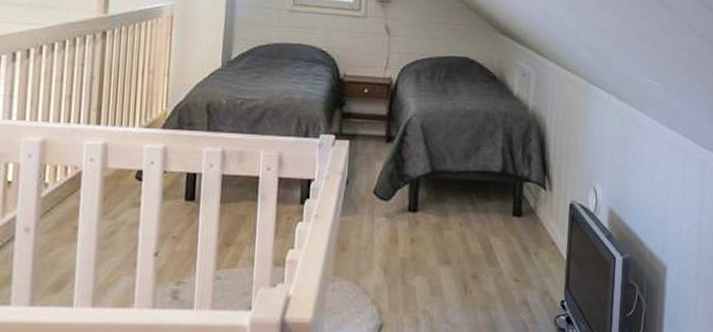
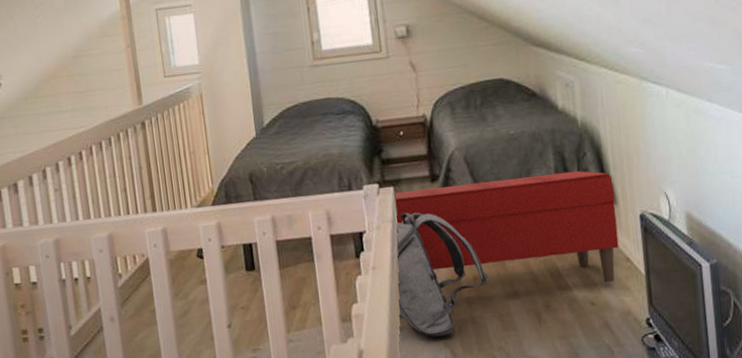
backpack: none [332,167,425,293] -> present [397,212,489,337]
bench: none [347,147,551,262] -> present [395,170,619,283]

